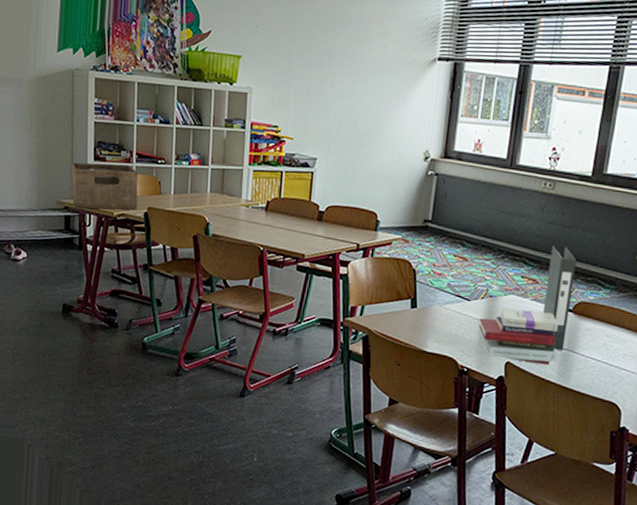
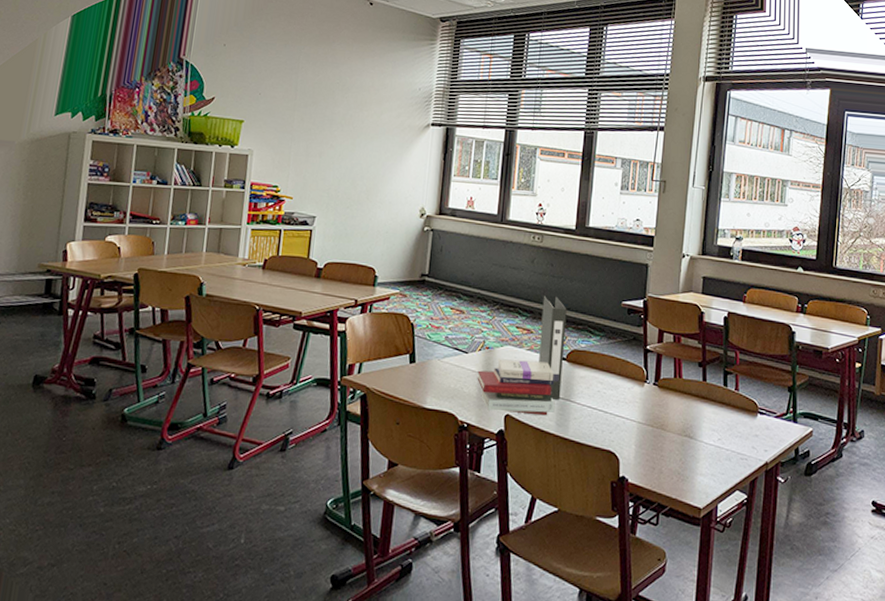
storage basket: present [71,162,138,210] -> none [56,224,131,272]

